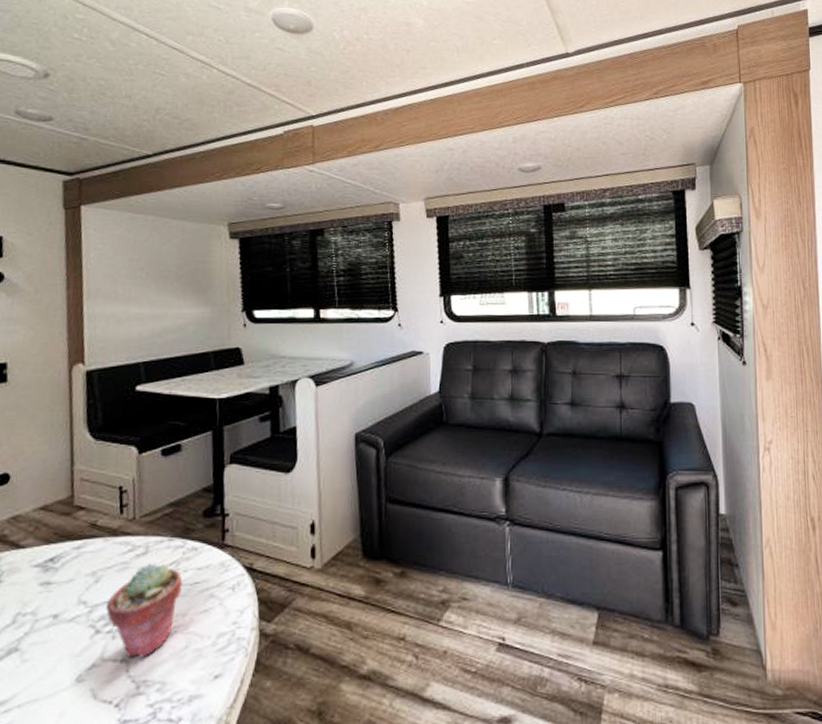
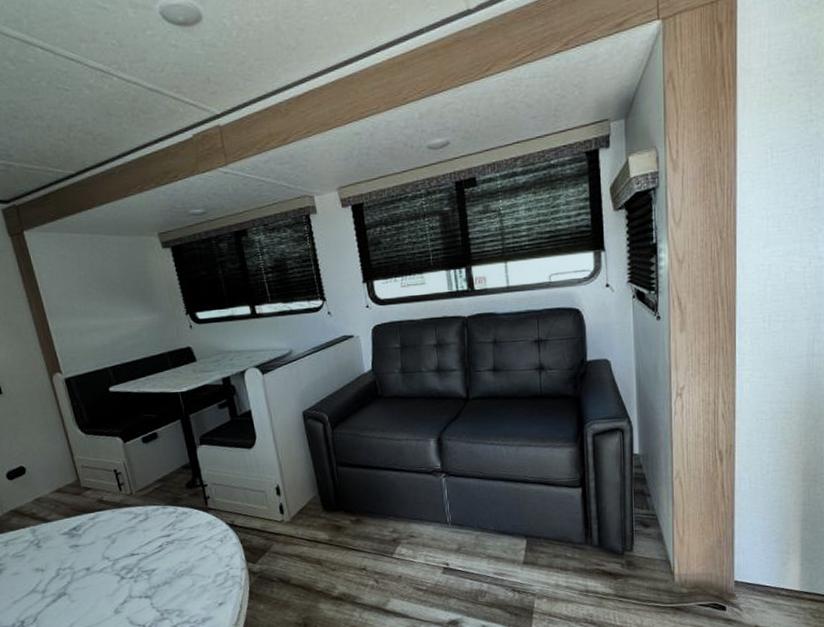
potted succulent: present [106,564,183,658] -> none [124,526,181,595]

